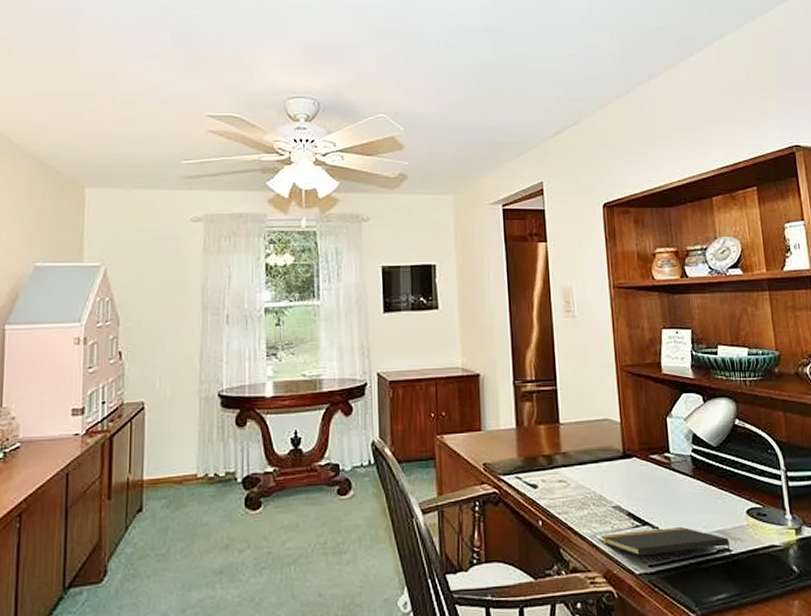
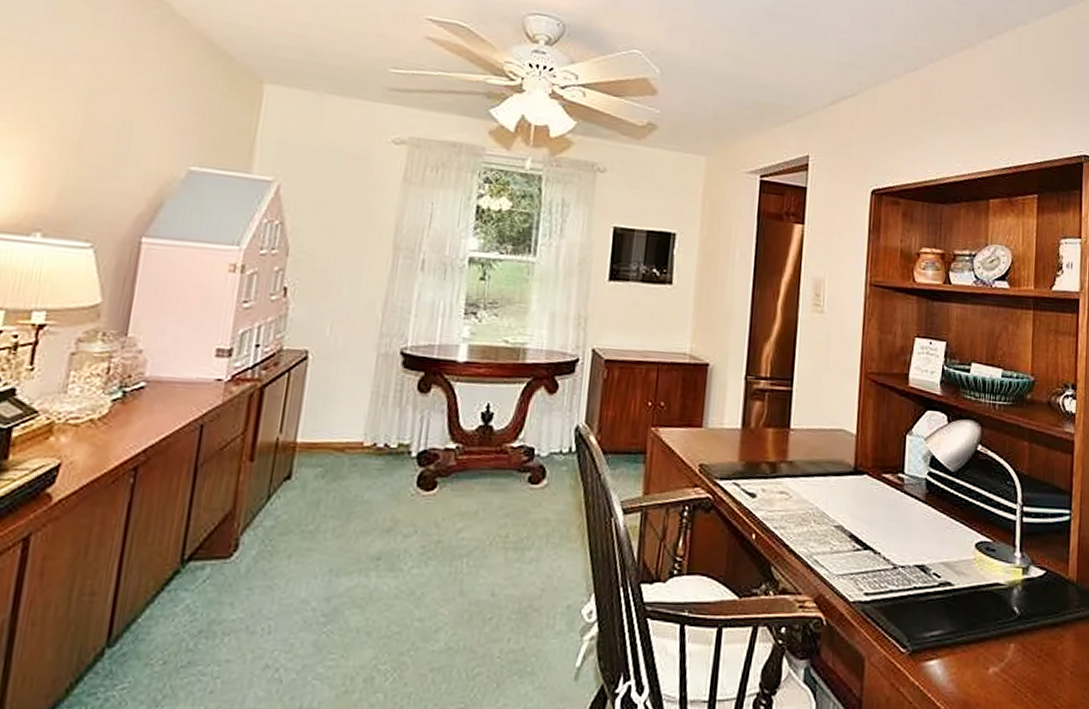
notepad: present [600,527,733,559] -> none [817,554,954,594]

